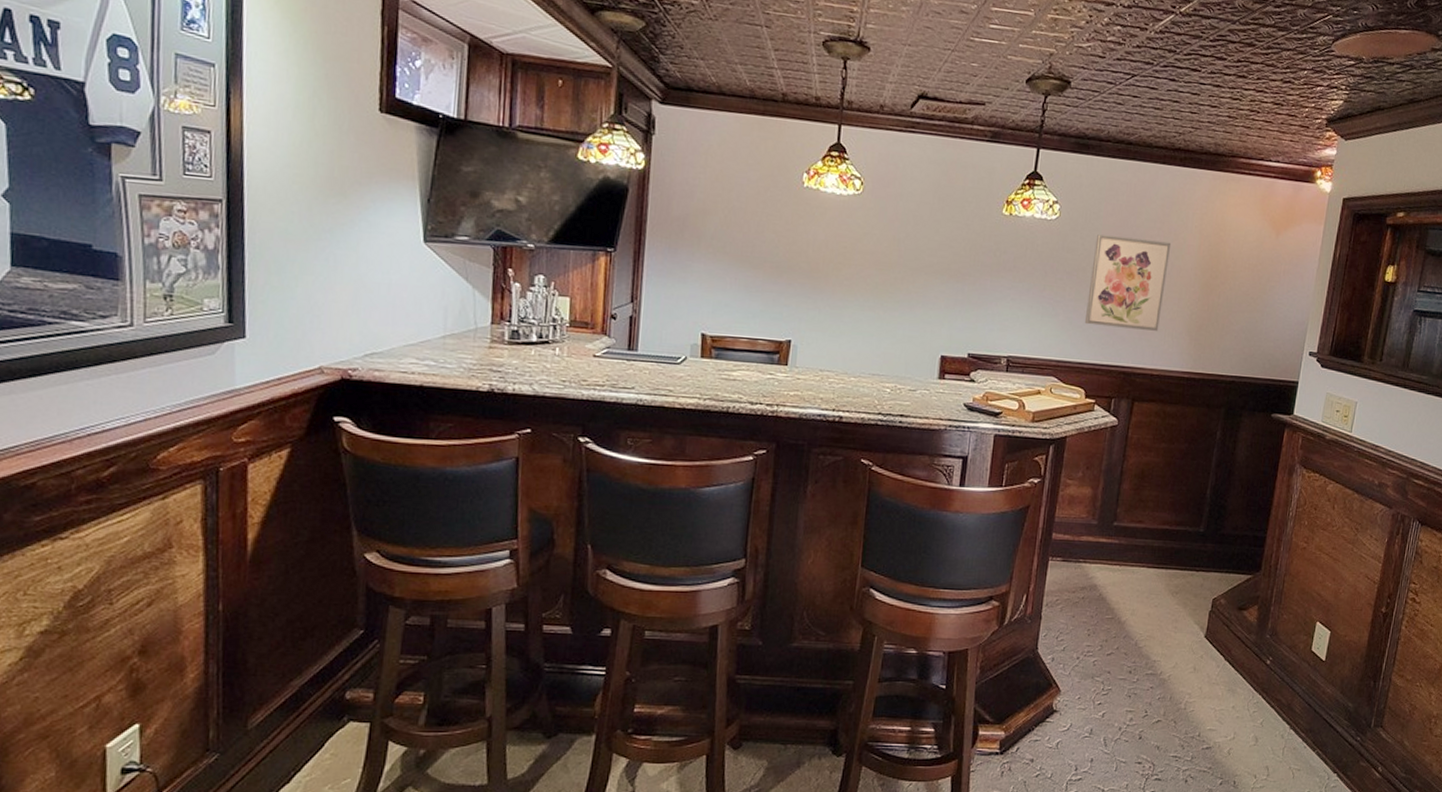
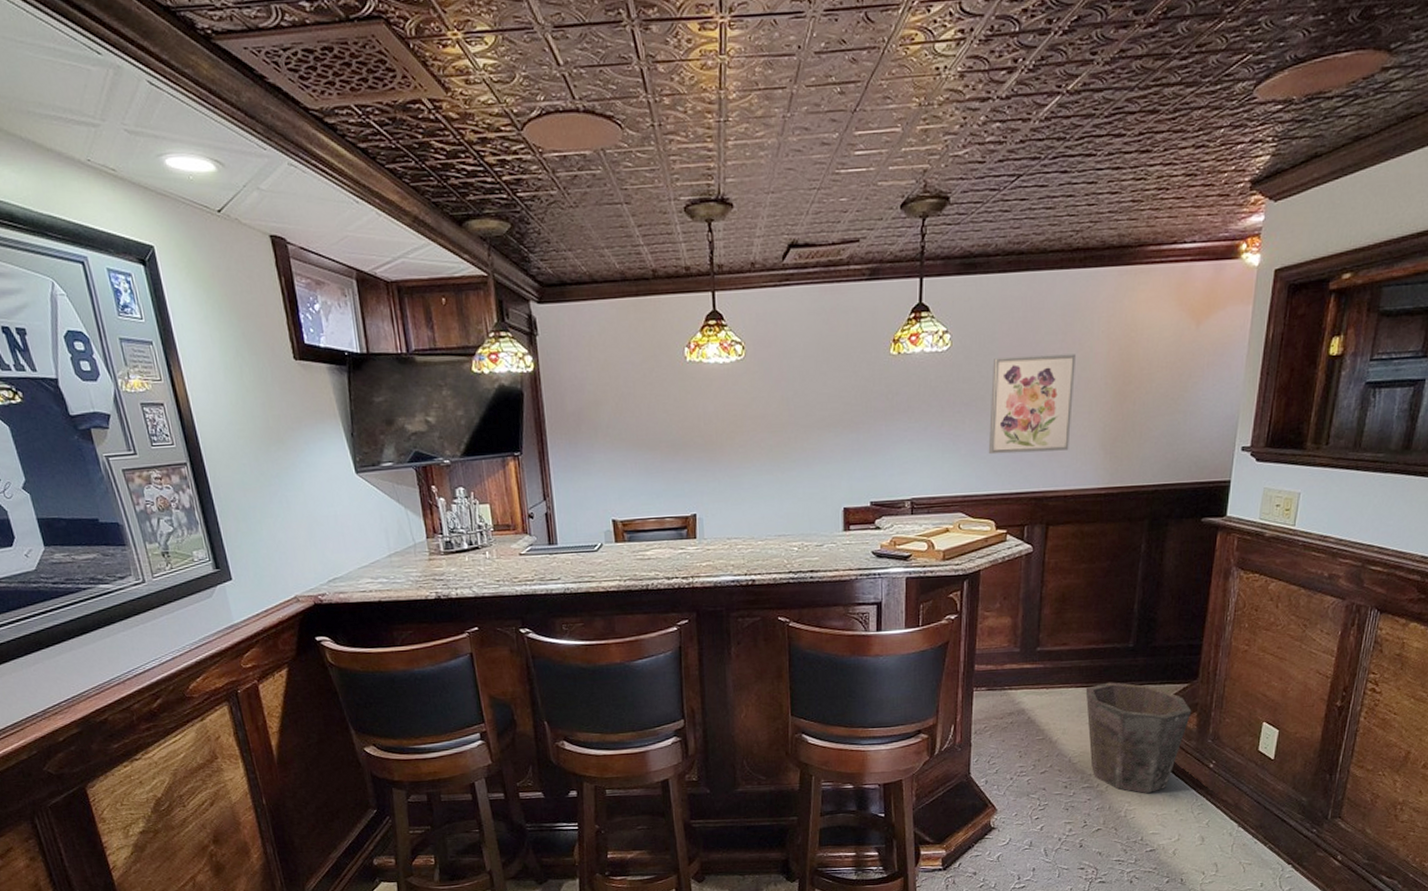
waste bin: none [1156,565,1253,687] -> present [1085,682,1192,794]

